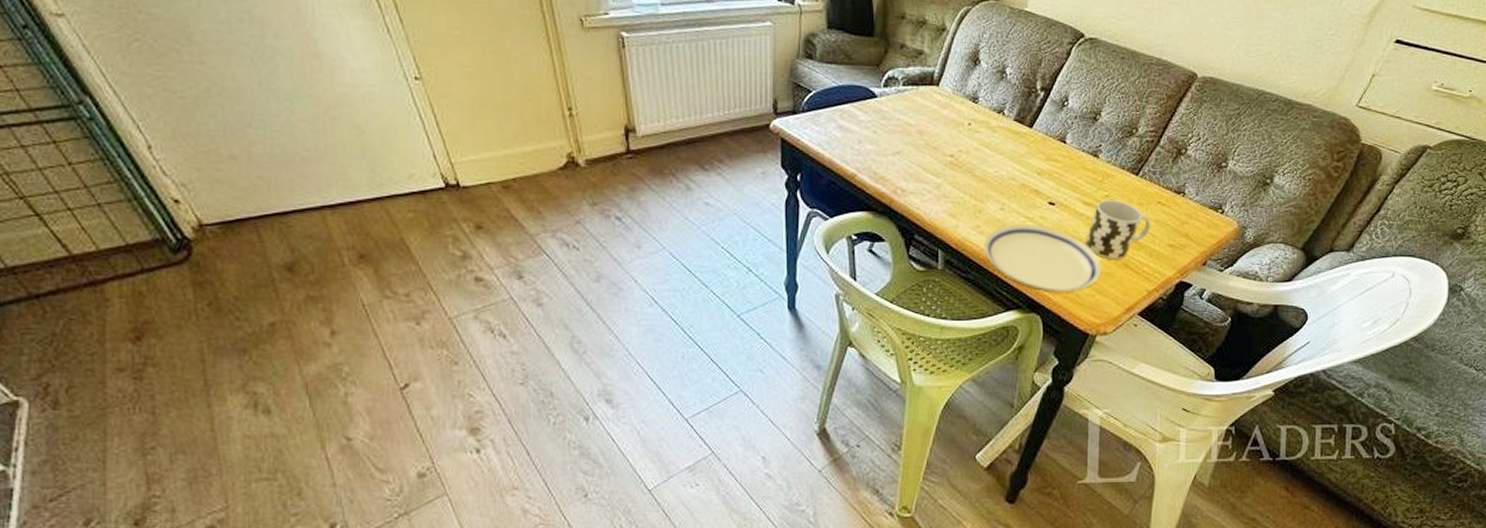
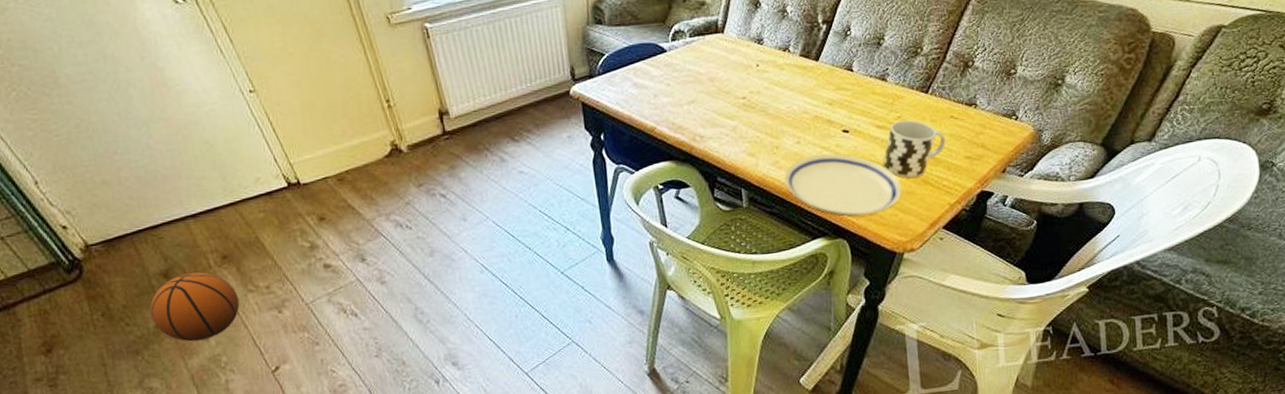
basketball: none [265,269,372,346] -> present [149,272,240,342]

